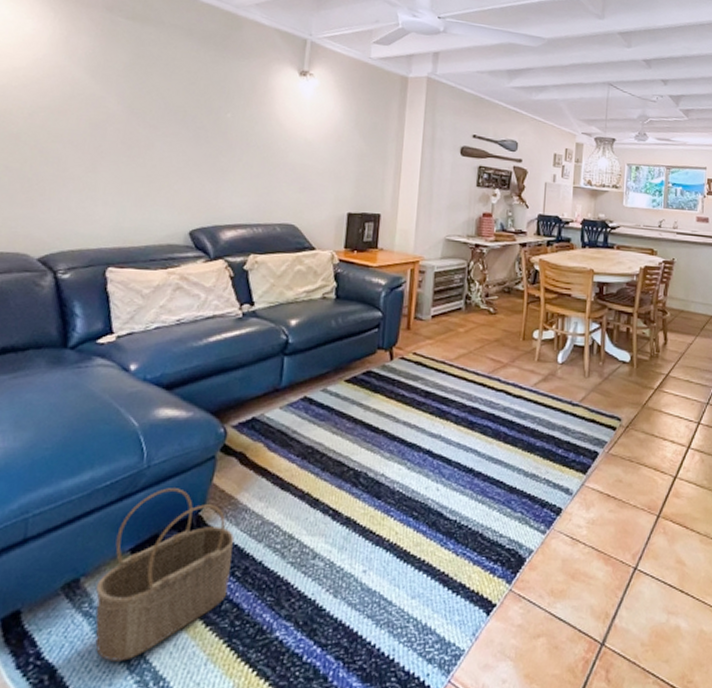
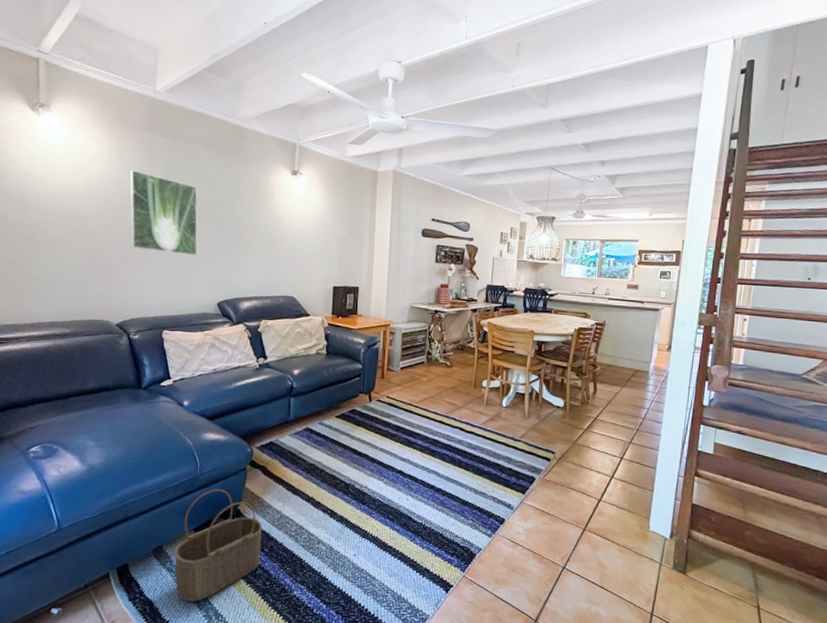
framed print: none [71,58,172,170] -> present [130,170,198,256]

